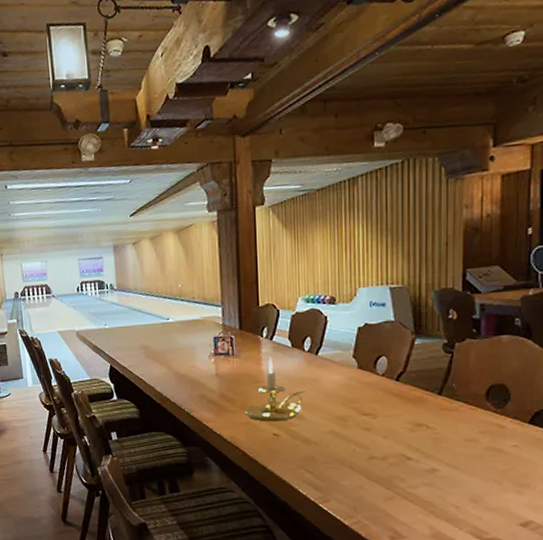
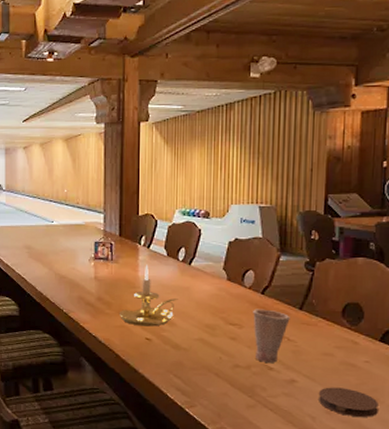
cup: none [387,396,428,452] -> present [253,309,290,363]
coaster: none [463,474,529,505] -> present [319,387,378,418]

